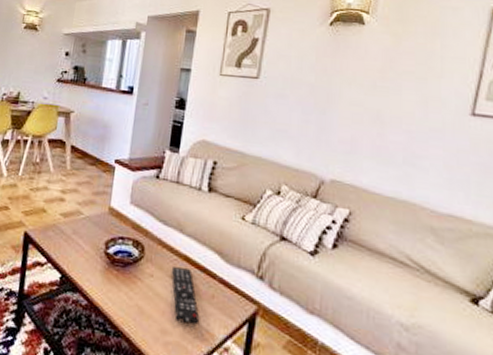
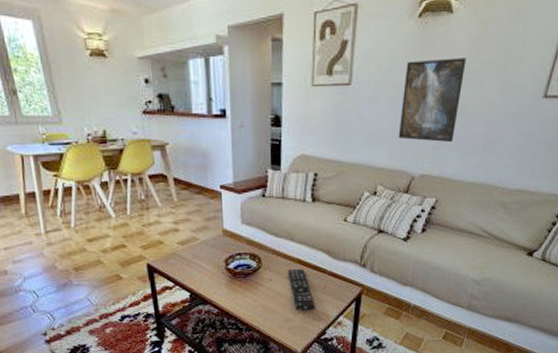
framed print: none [306,63,380,150] -> present [398,58,466,143]

